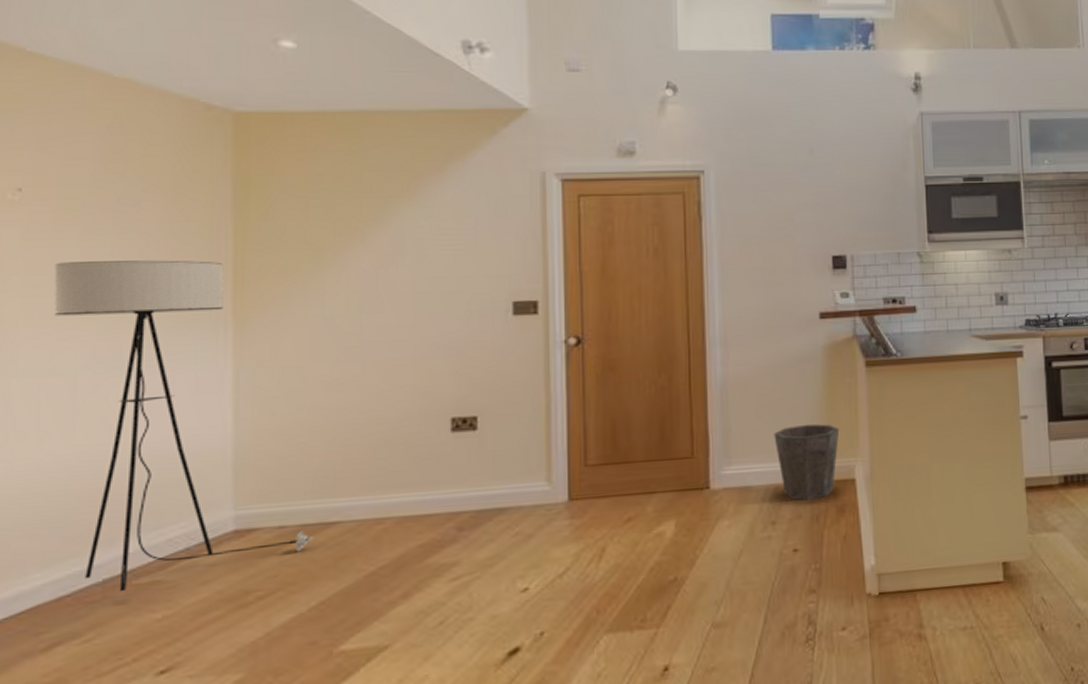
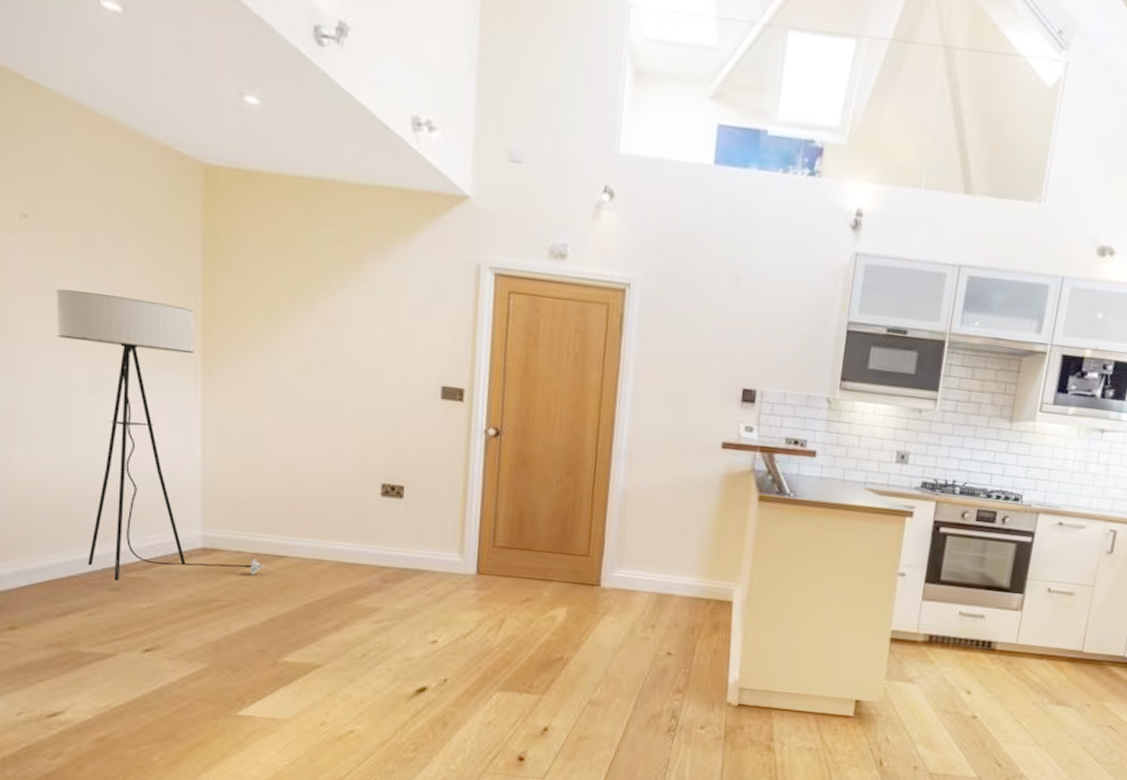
waste bin: present [774,424,840,501] -> none [663,543,725,613]

